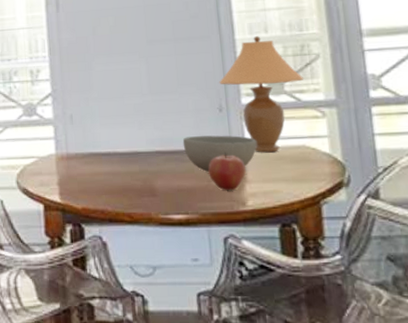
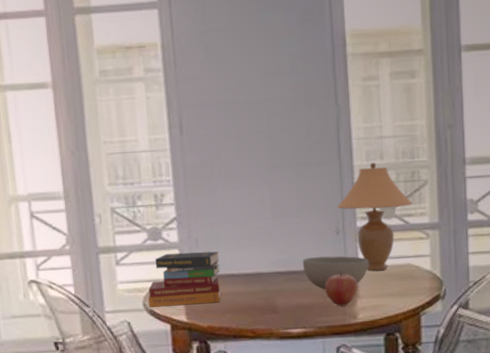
books: none [21,128,97,186] -> present [148,251,222,308]

